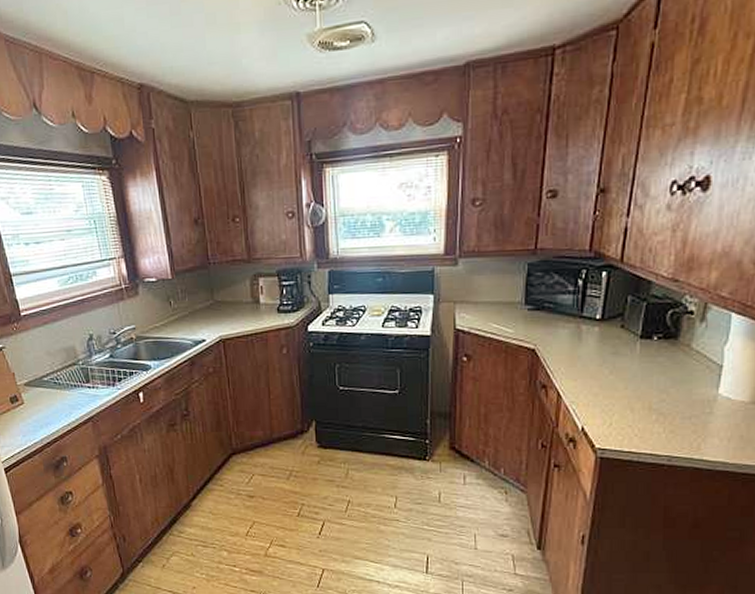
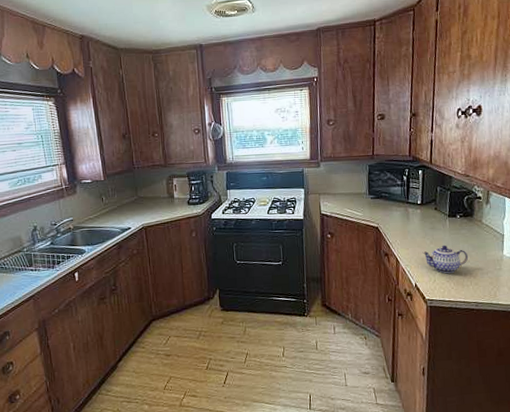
teapot: none [596,376,665,416] -> present [422,245,469,274]

